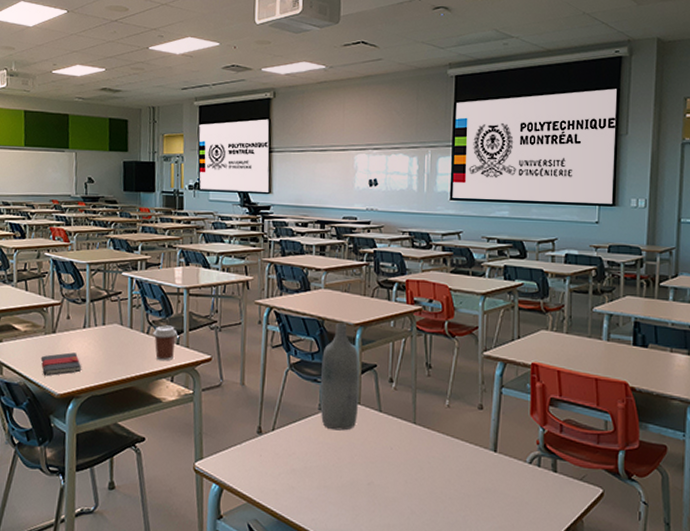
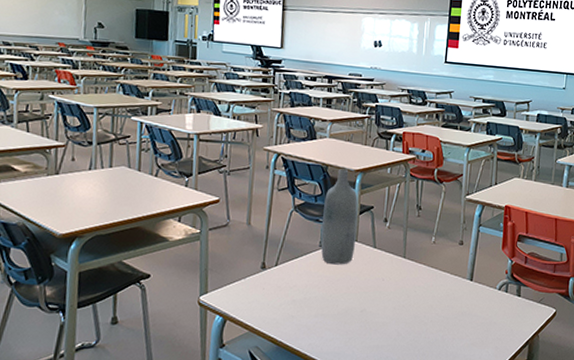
book: present [40,352,82,376] -> none [42,193,87,217]
coffee cup: present [153,325,178,361] -> none [161,168,187,203]

